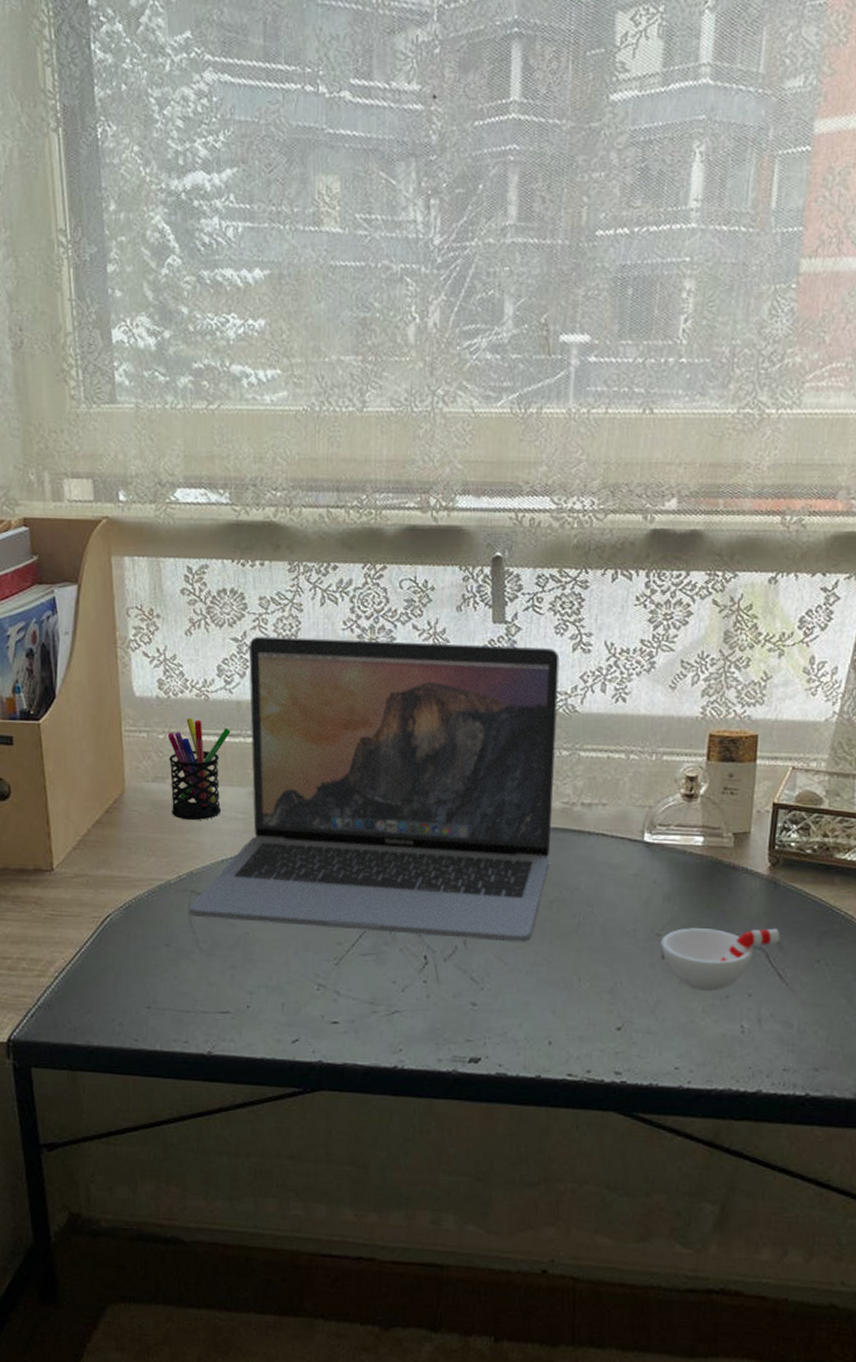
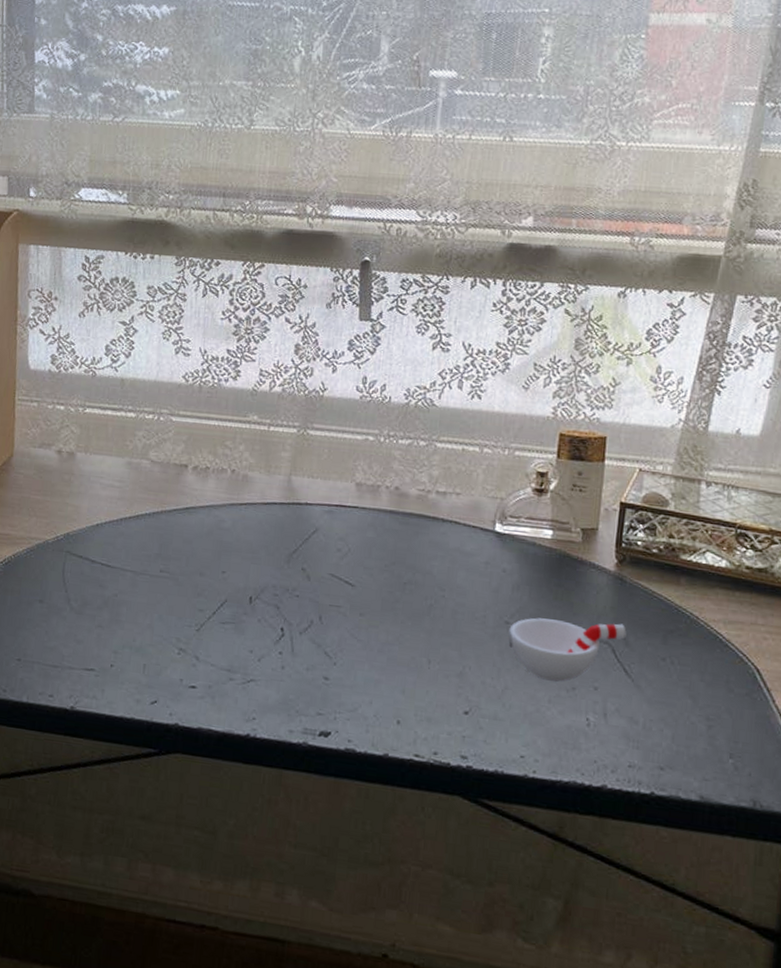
pen holder: present [167,717,231,821] -> none [54,391,114,486]
laptop: present [190,636,560,943] -> none [64,321,420,622]

